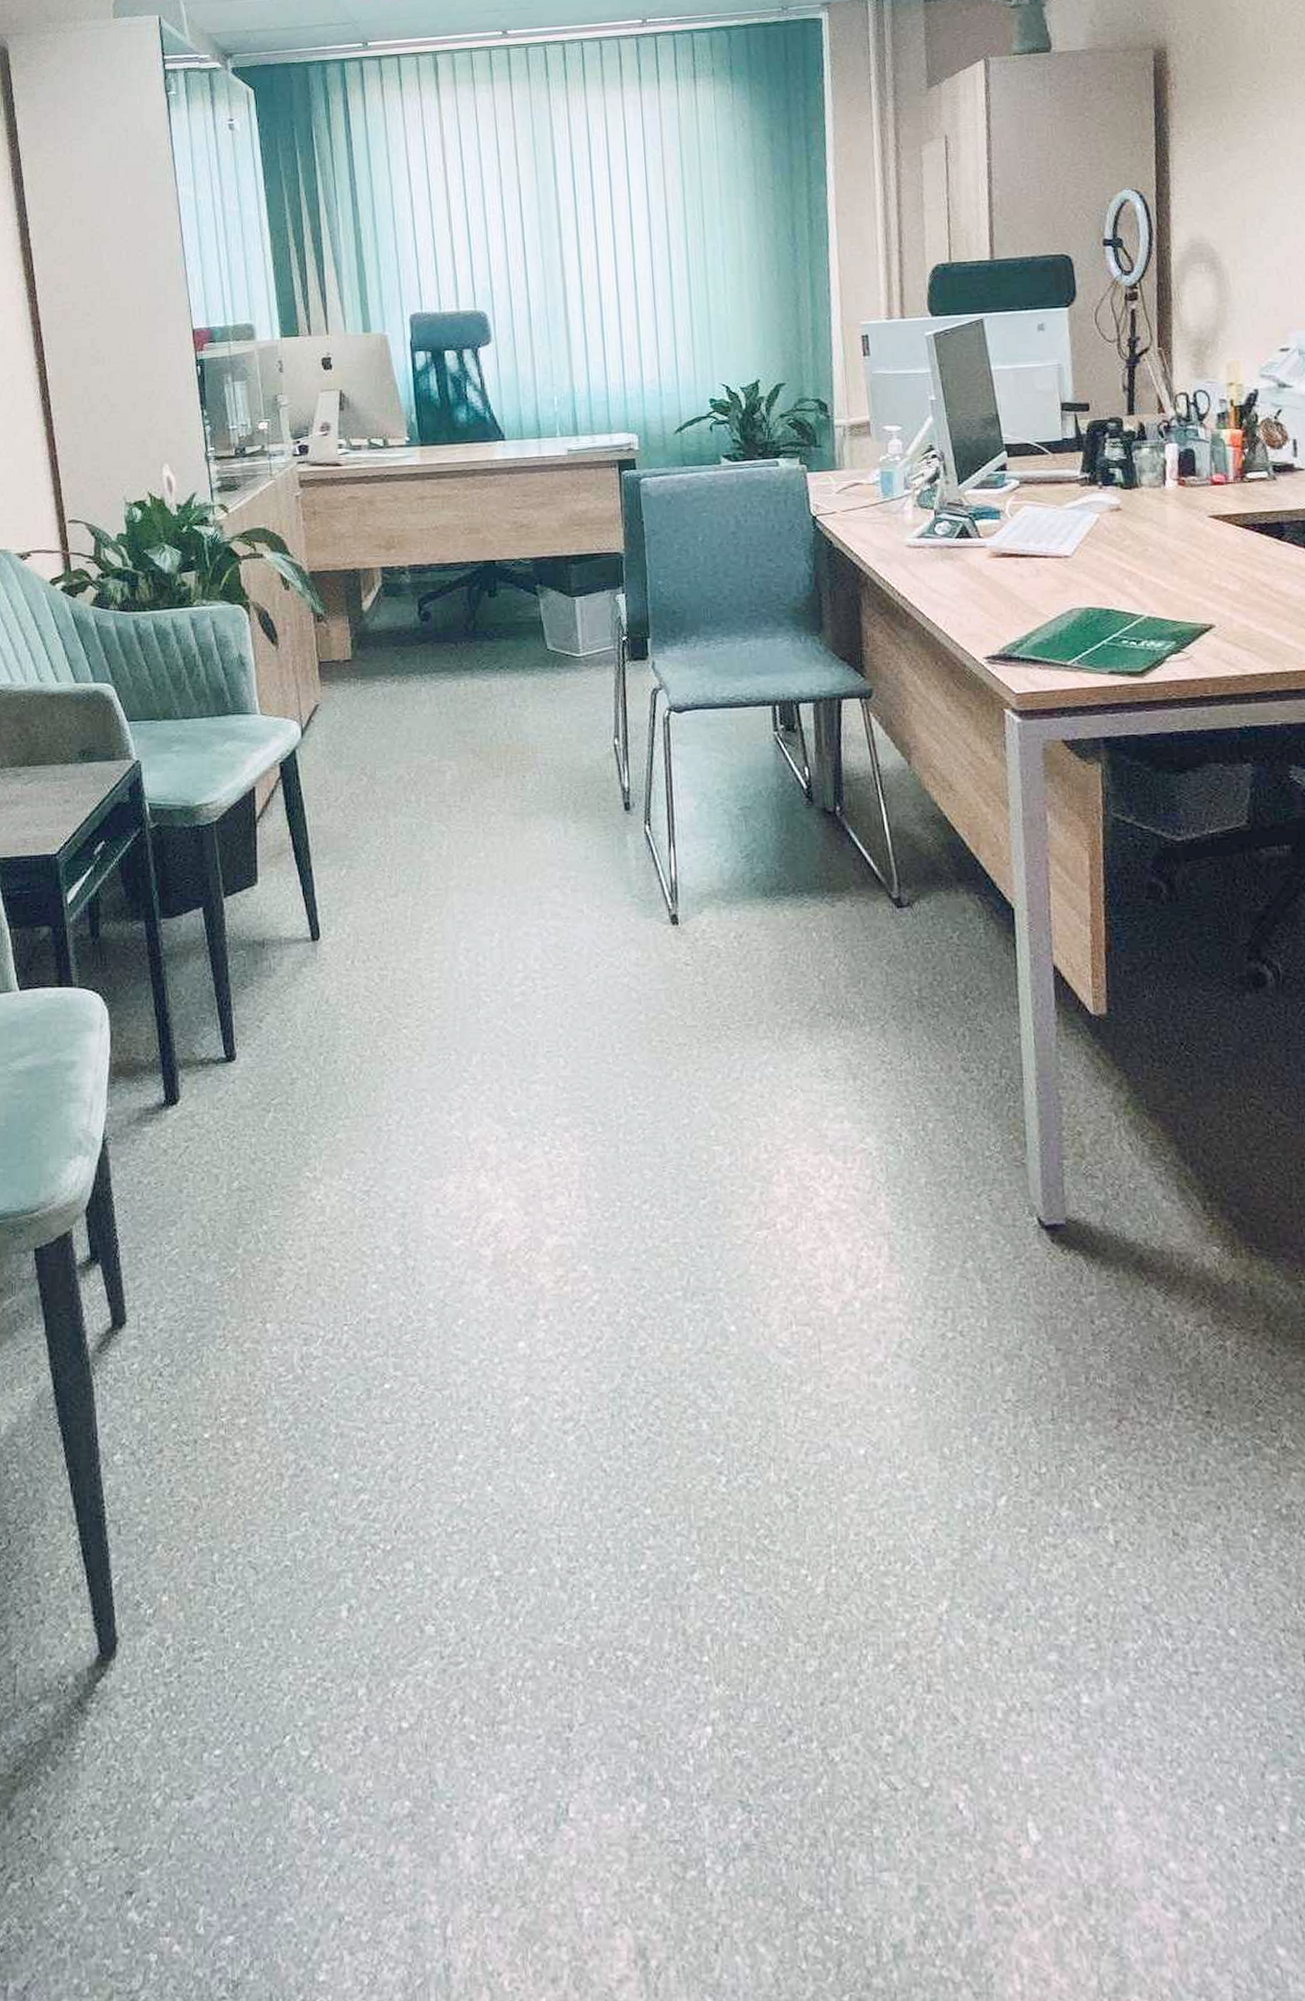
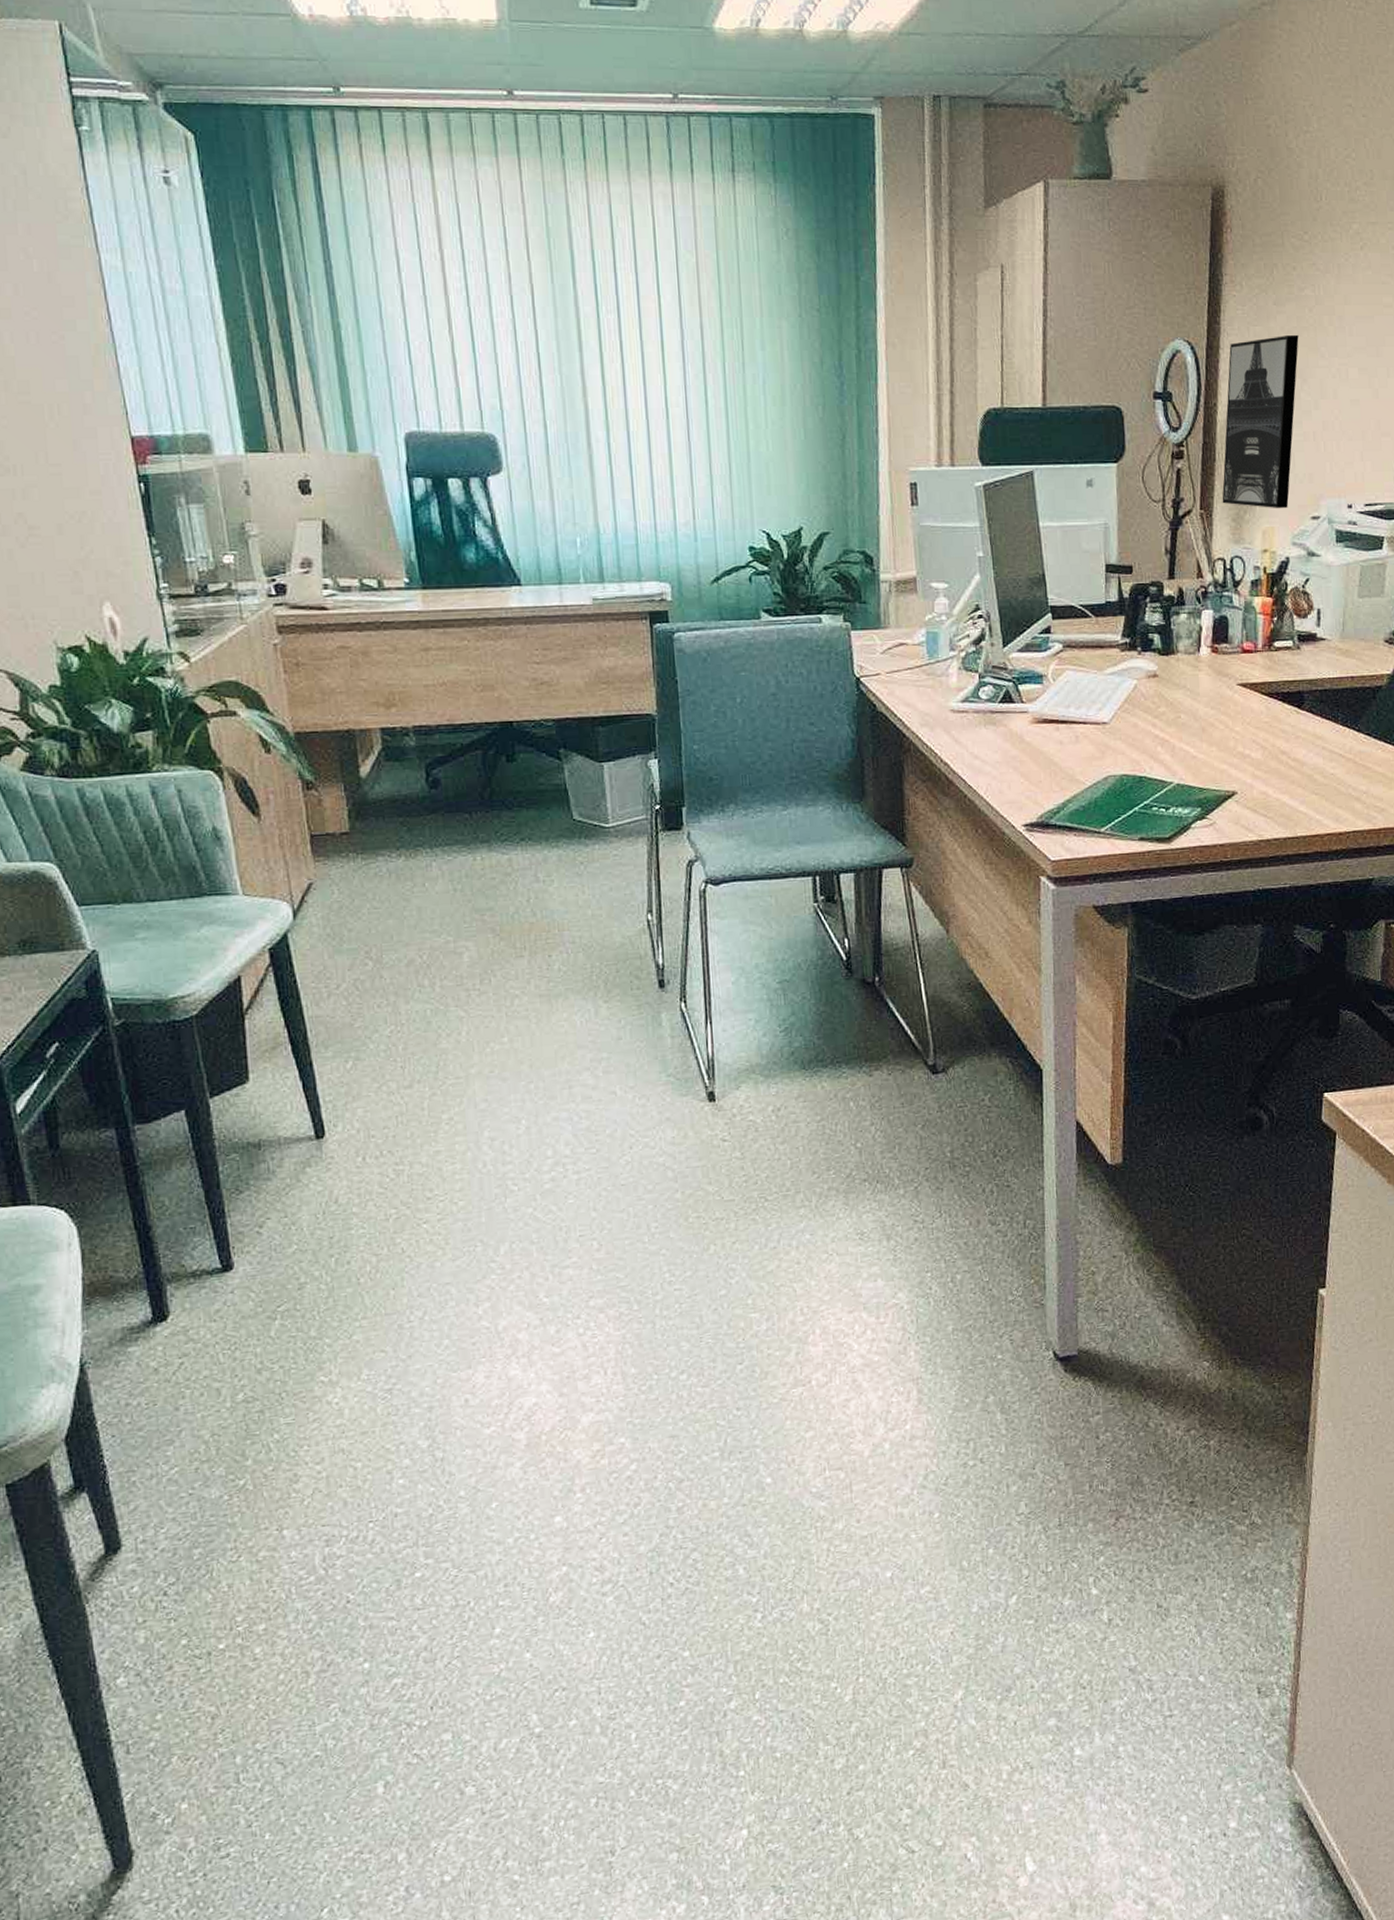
wall art: none [1180,176,1255,343] -> present [1222,334,1299,509]

